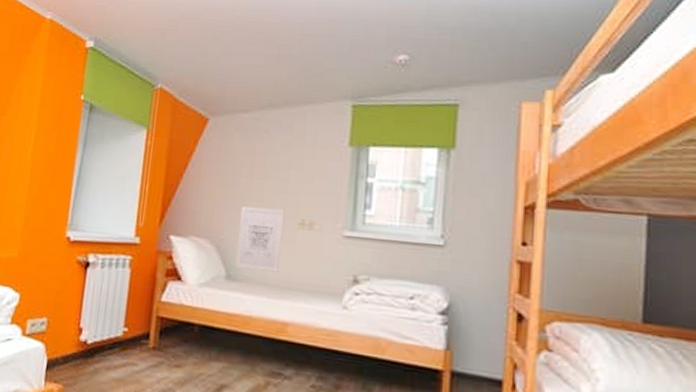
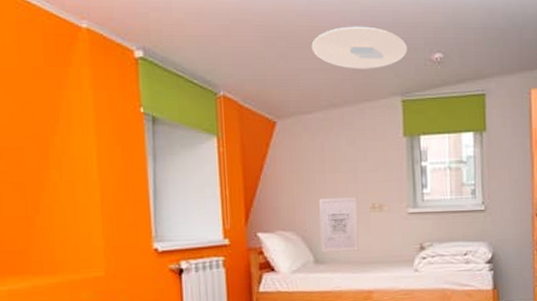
ceiling light: none [258,22,366,69] -> present [311,26,408,69]

